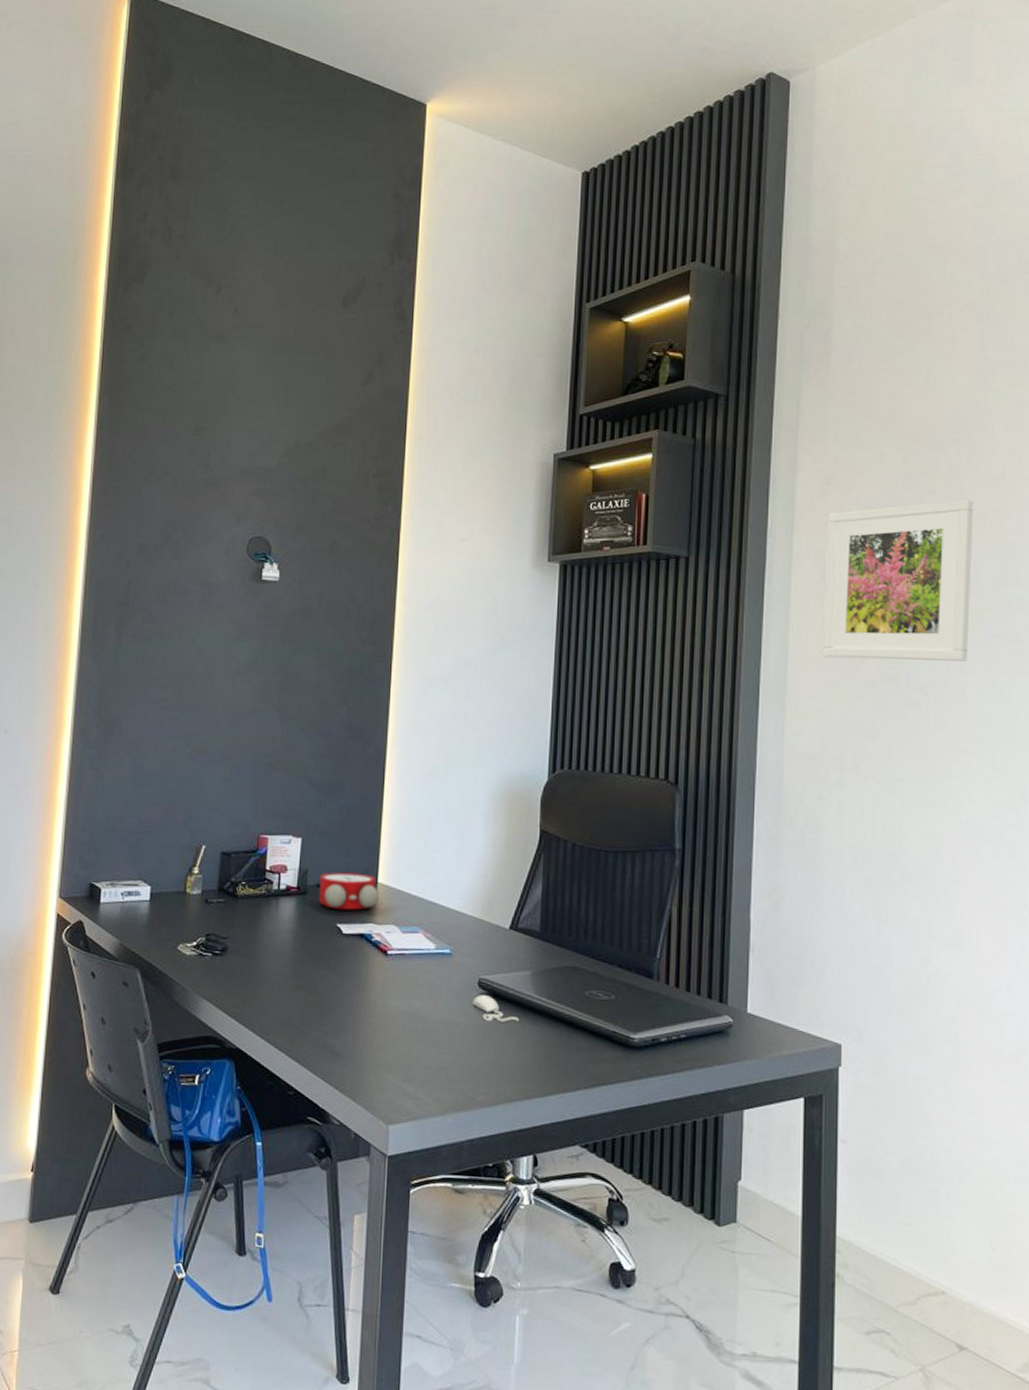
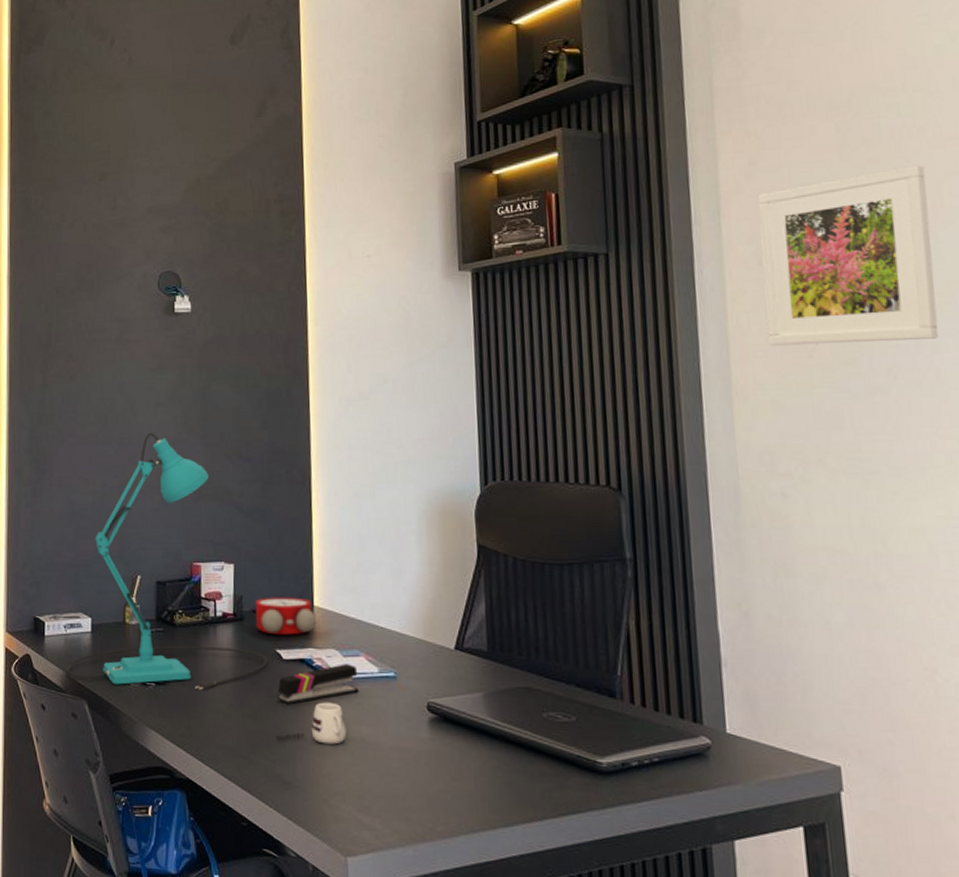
desk lamp: none [120,701,328,962] -> present [66,433,268,691]
mug: none [329,976,399,1018] -> present [275,702,347,745]
stapler: none [334,939,415,978] -> present [277,664,359,705]
computer mouse: present [473,995,520,1022] -> none [423,719,475,748]

